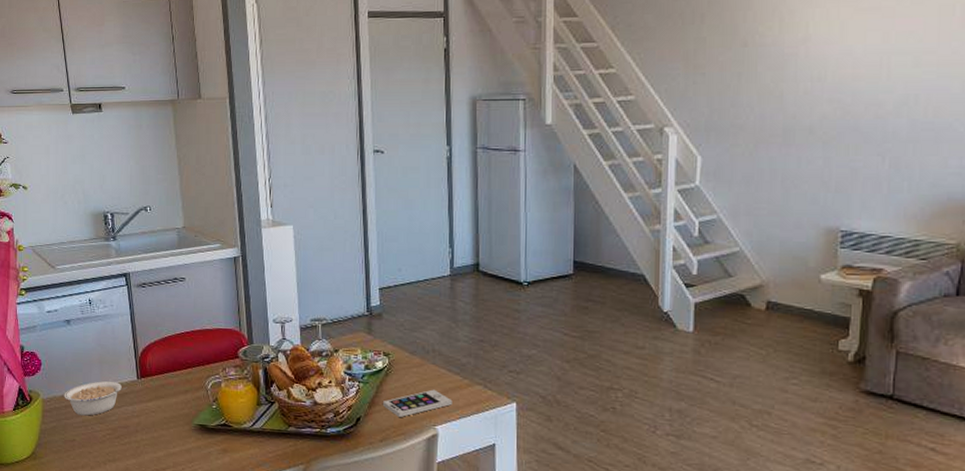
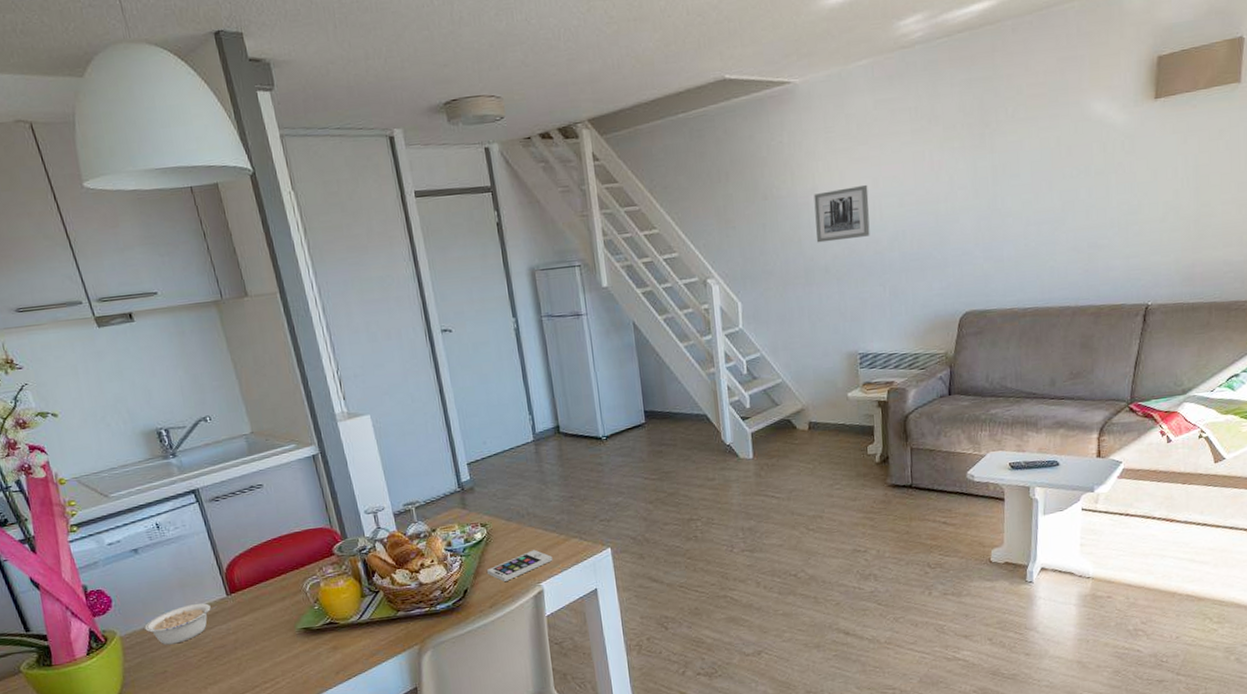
wall art: none [802,38,875,100] -> present [813,184,870,243]

